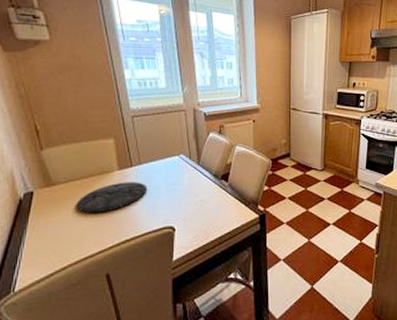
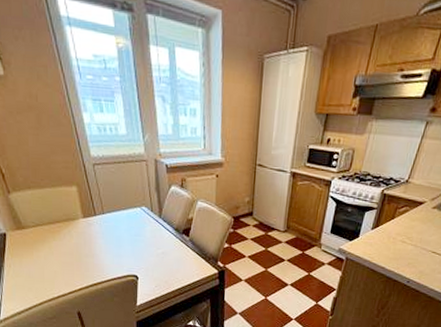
plate: present [76,182,148,214] -> none [46,230,112,258]

